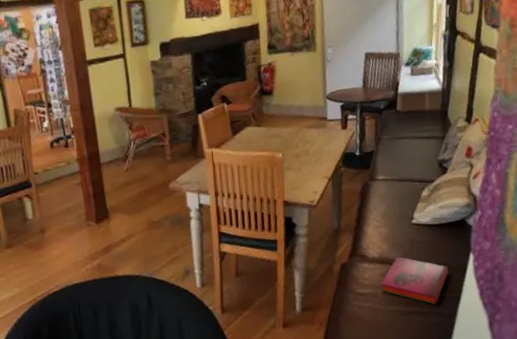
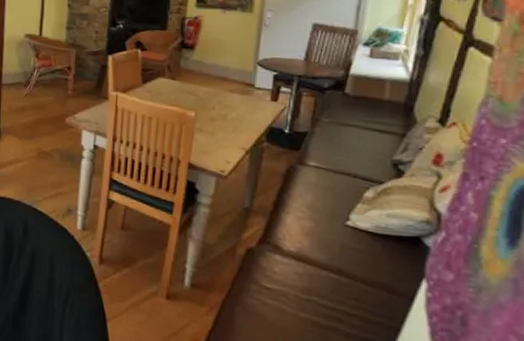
hardback book: present [381,256,449,305] -> none [294,258,390,328]

